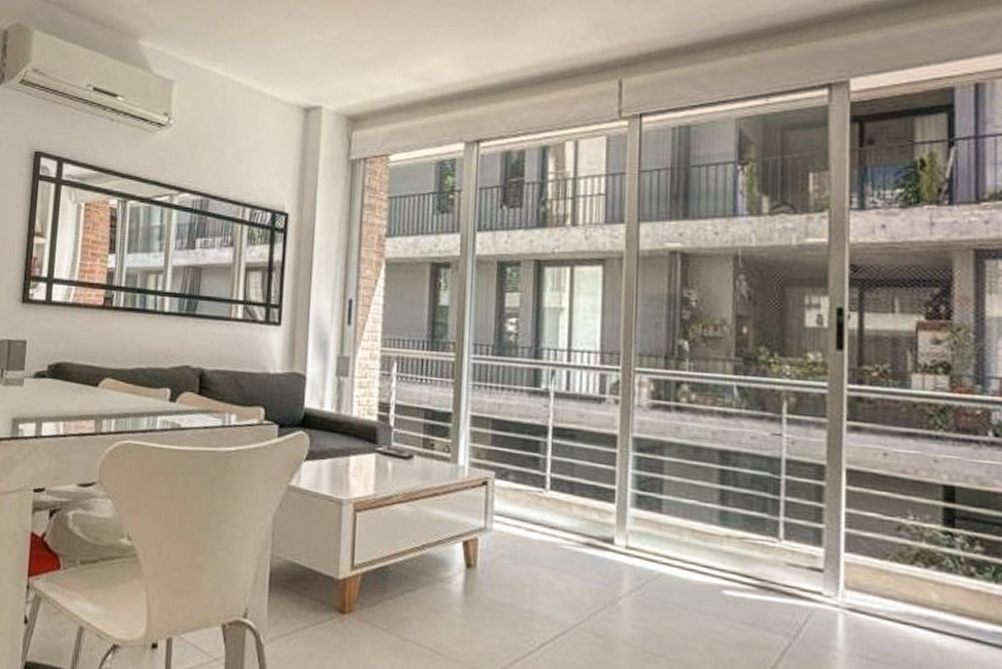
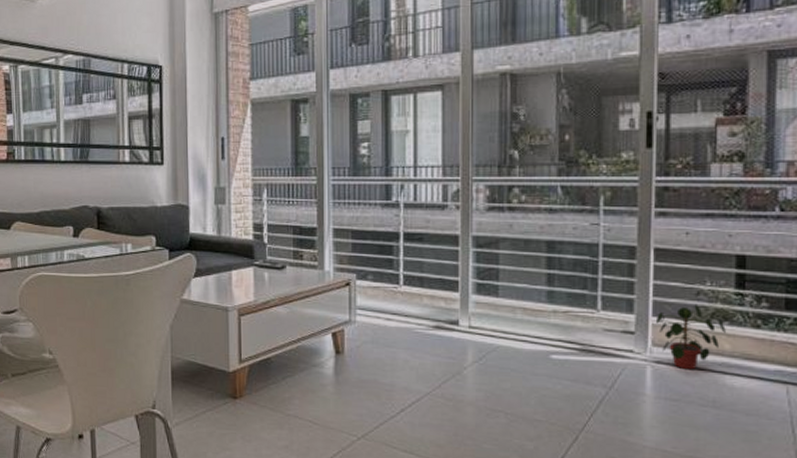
potted plant: none [848,540,933,623] -> present [655,303,726,370]

